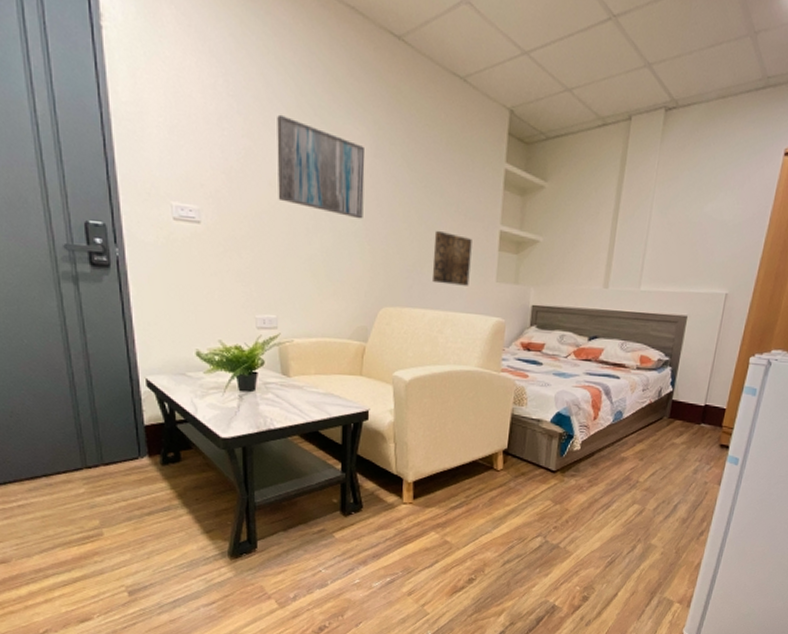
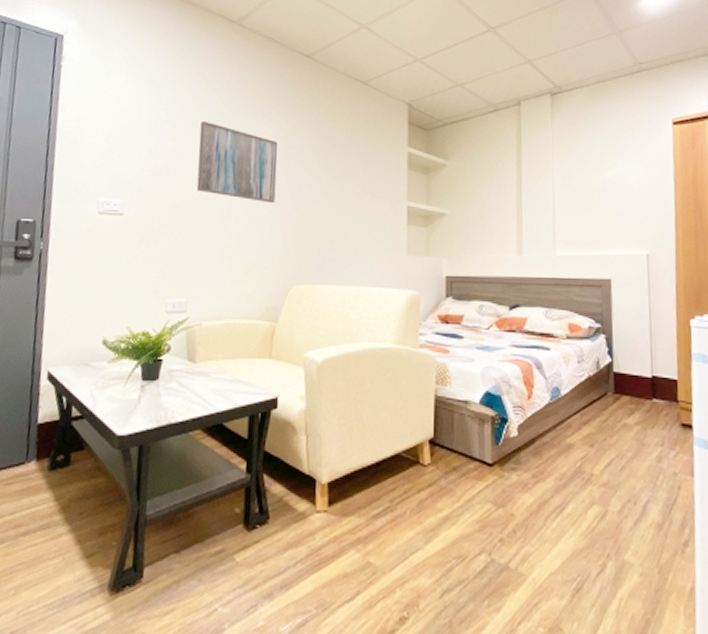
wall art: present [431,230,472,286] -> none [342,209,381,260]

